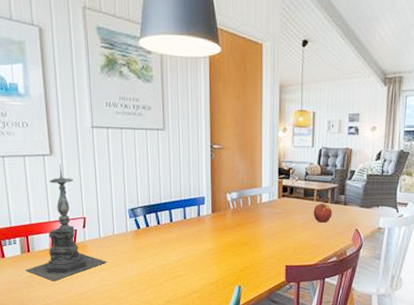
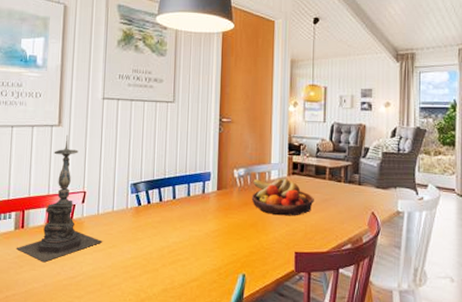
fruit bowl: none [244,200,303,235] -> present [251,178,314,216]
apple: present [313,203,332,223] -> none [325,182,346,204]

